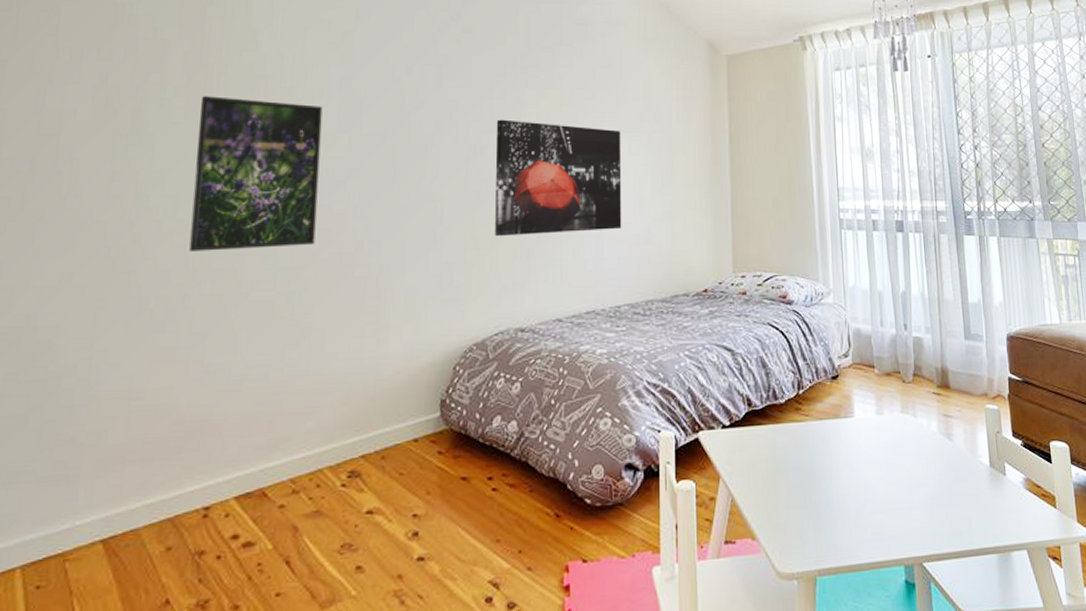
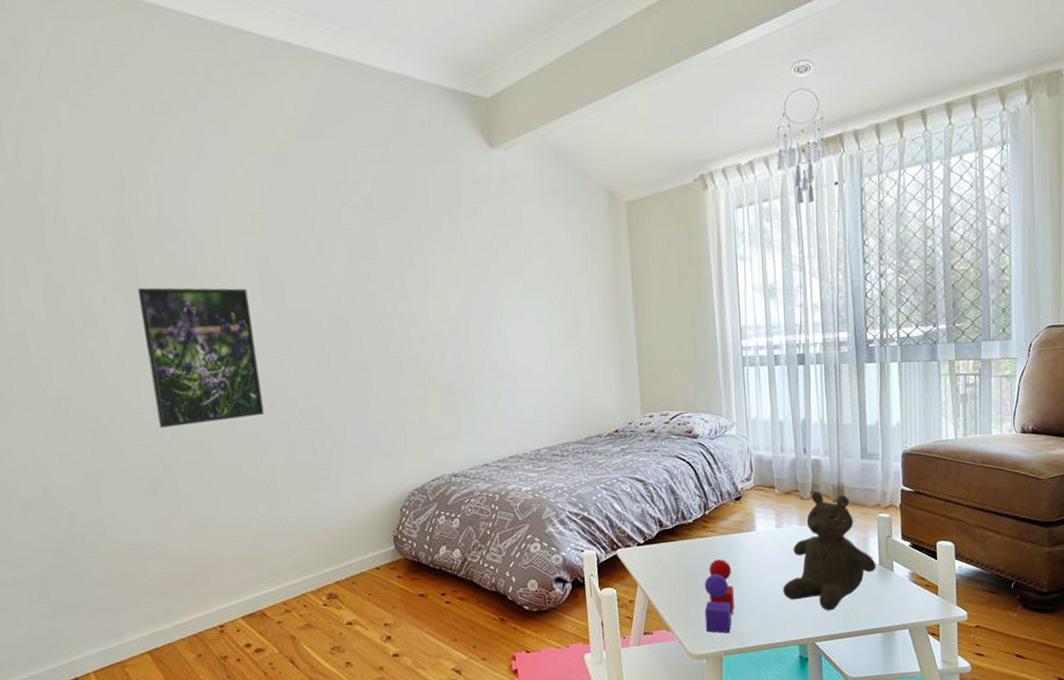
wall art: present [495,119,622,237] -> none [408,286,535,397]
toy blocks: none [796,450,831,547] -> present [704,559,735,634]
teddy bear: none [885,374,987,523] -> present [783,491,876,611]

